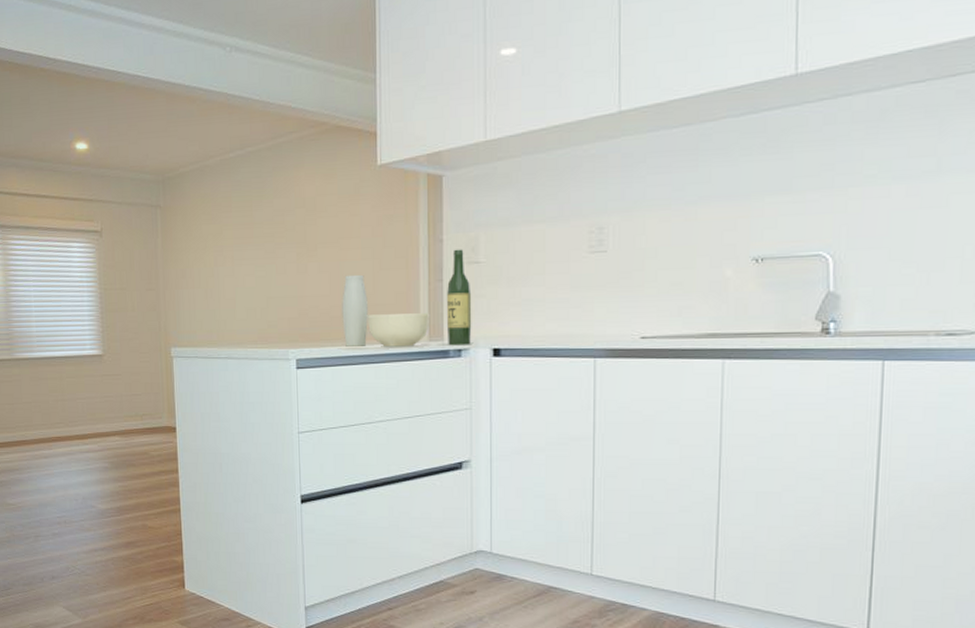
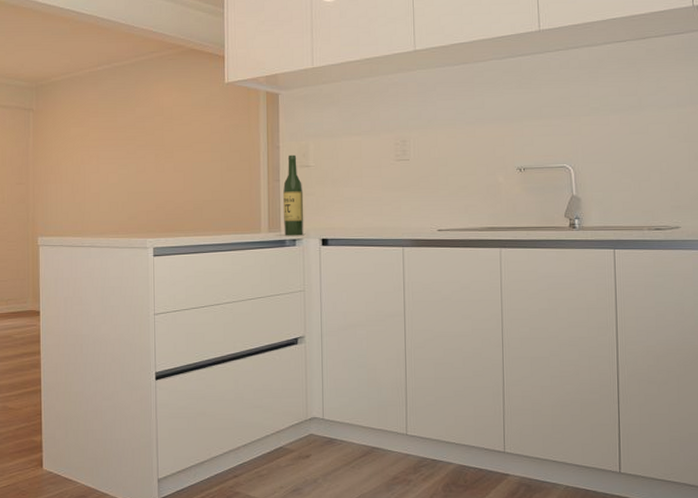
vase: present [342,274,368,348] -> none [194,174,217,238]
bowl: present [367,313,430,347] -> none [215,208,270,237]

